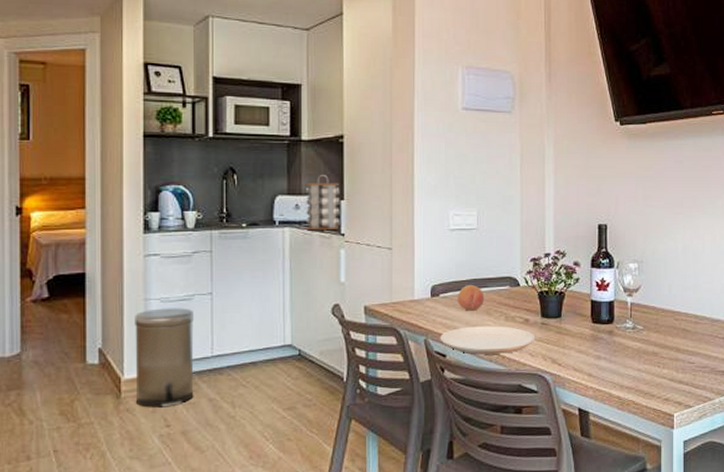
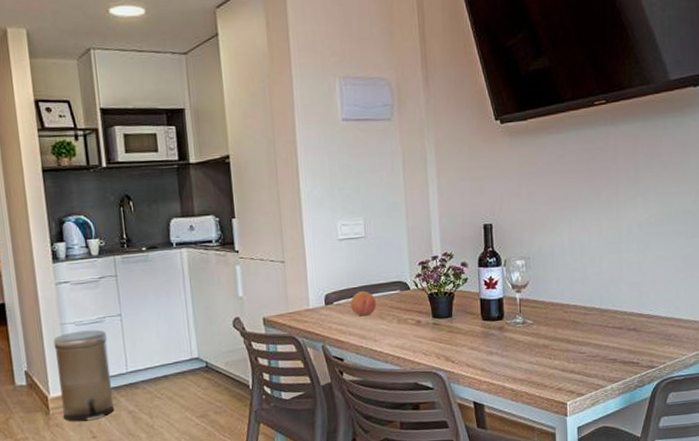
spice rack: present [306,175,340,231] -> none [198,195,234,250]
plate: present [440,326,535,355] -> none [336,328,428,357]

